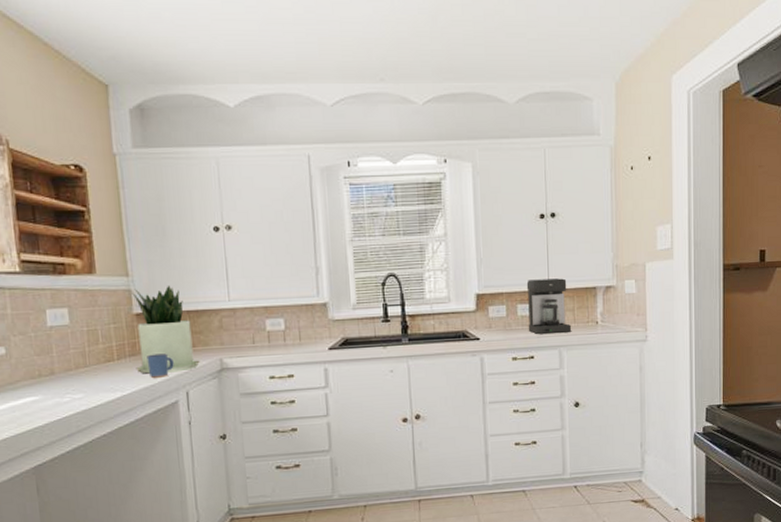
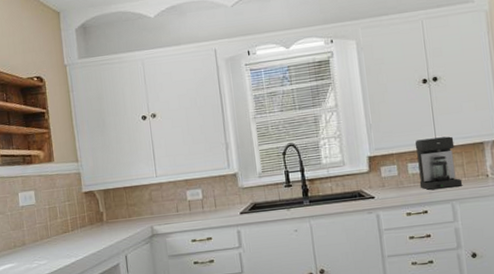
planter: present [131,285,200,374] -> none [81,166,135,242]
mug: present [146,353,174,378] -> none [93,224,115,245]

